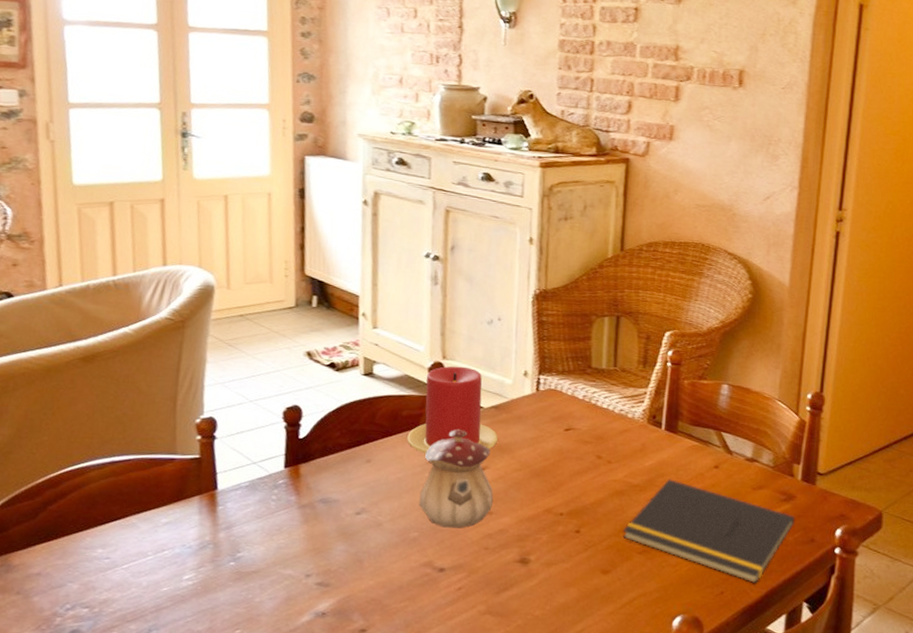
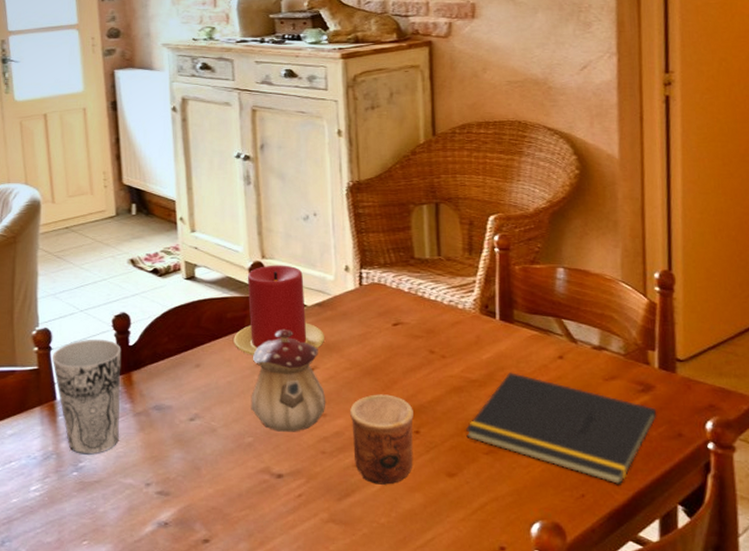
cup: none [216,430,291,545] -> present [52,339,121,455]
cup: none [515,495,576,580] -> present [350,394,414,485]

